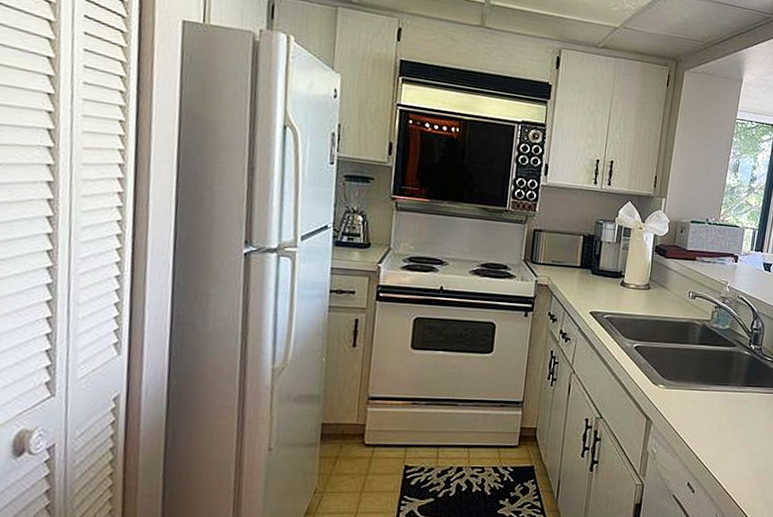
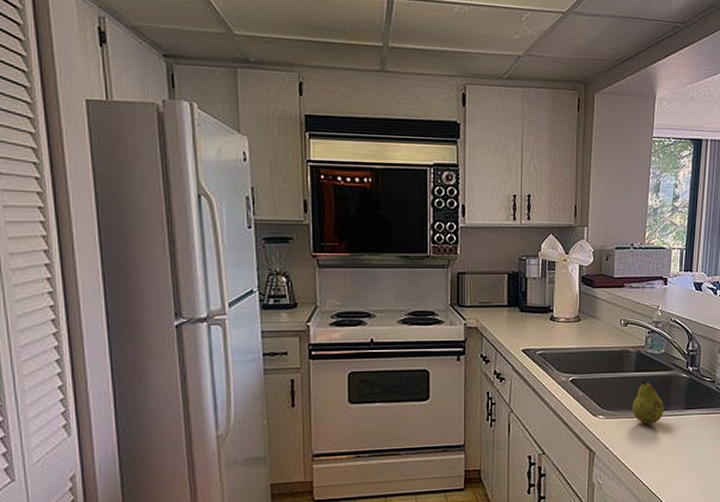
fruit: none [692,351,724,398] -> present [632,377,664,424]

